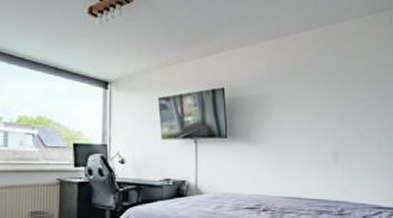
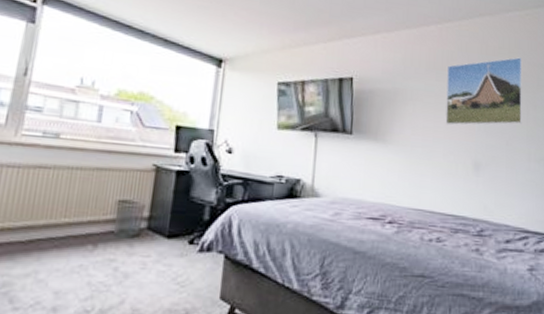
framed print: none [307,57,373,123] -> present [445,57,523,125]

